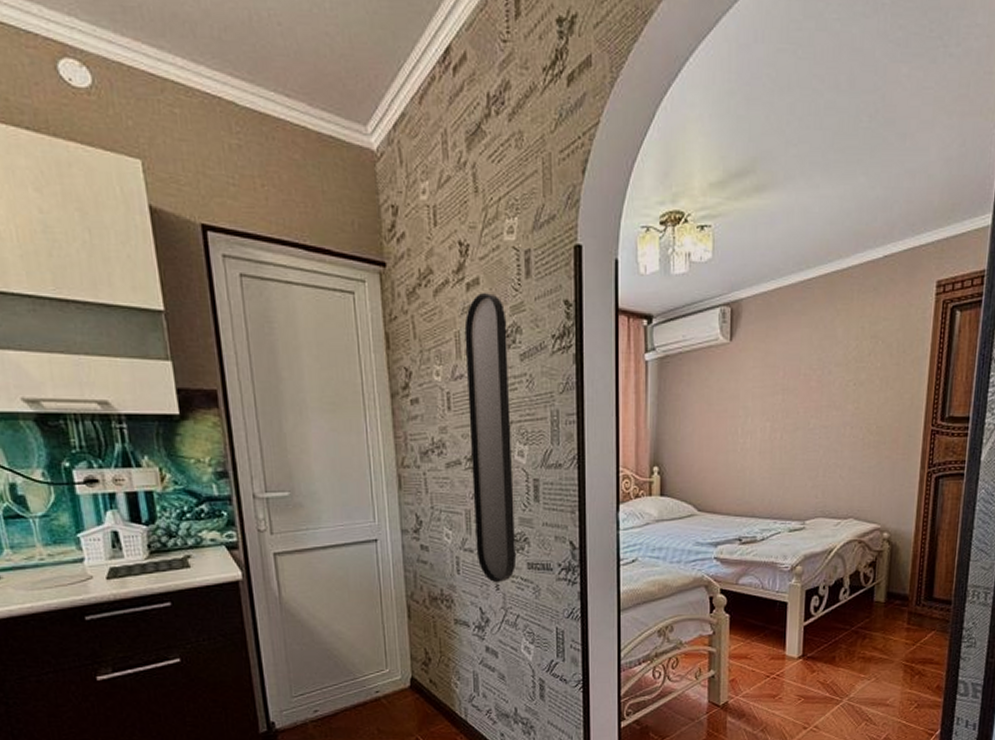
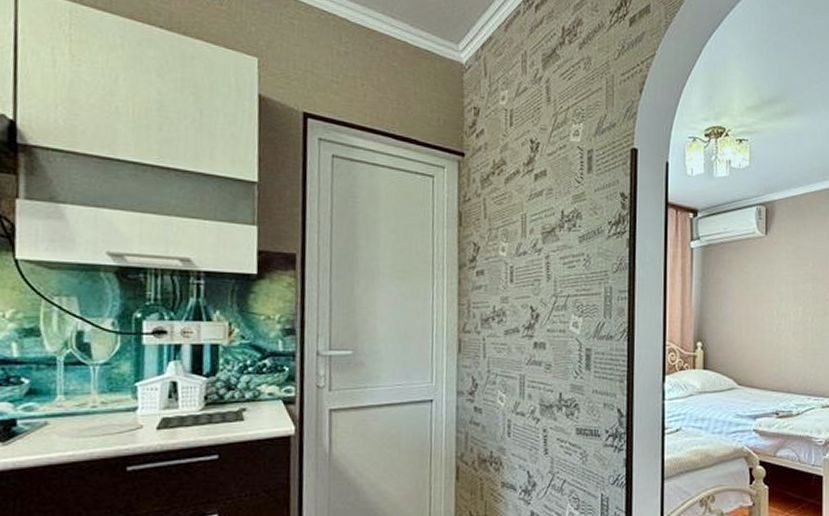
home mirror: present [464,293,517,583] -> none [528,183,569,447]

